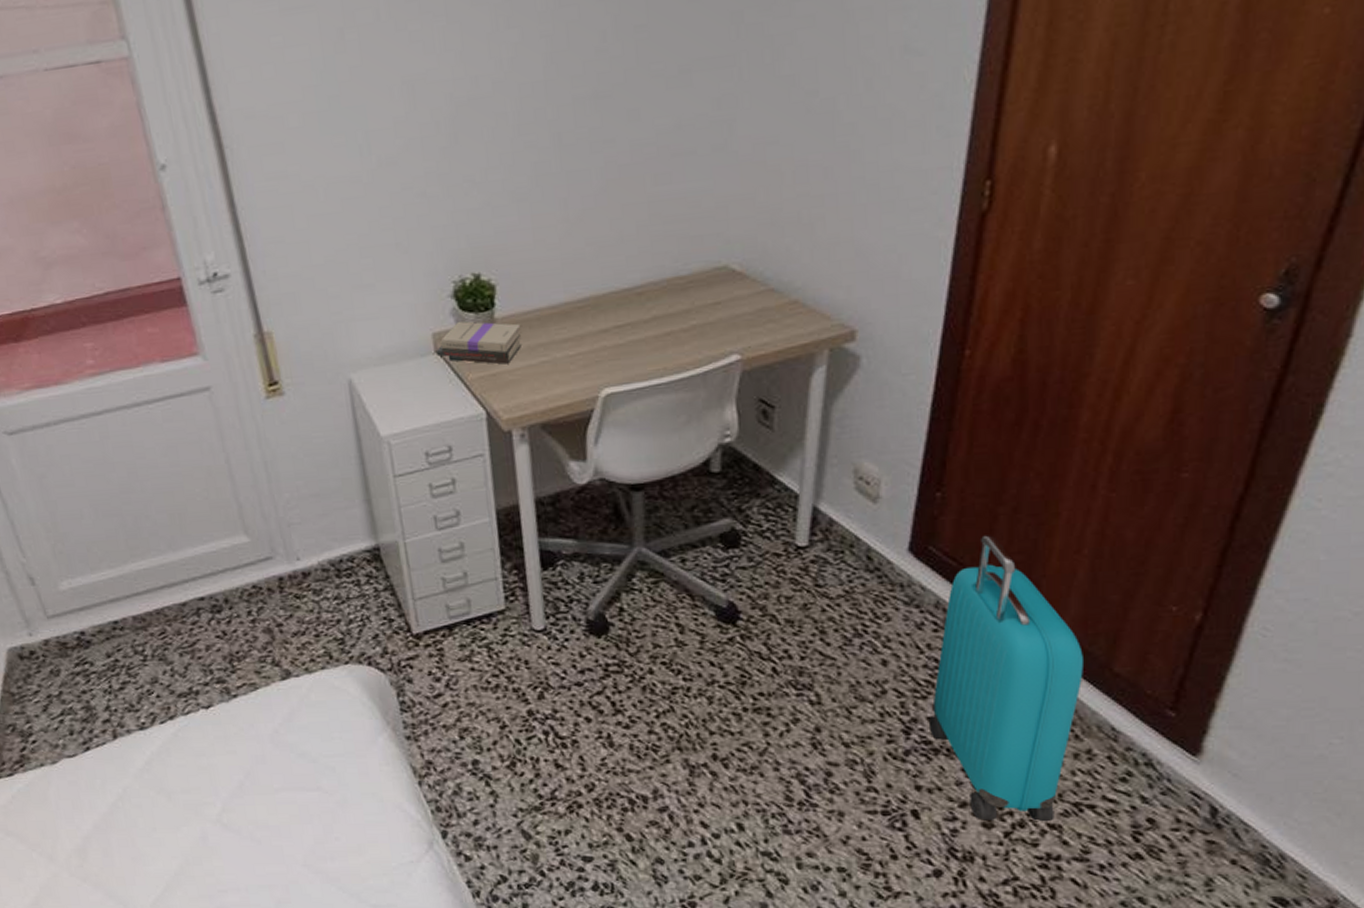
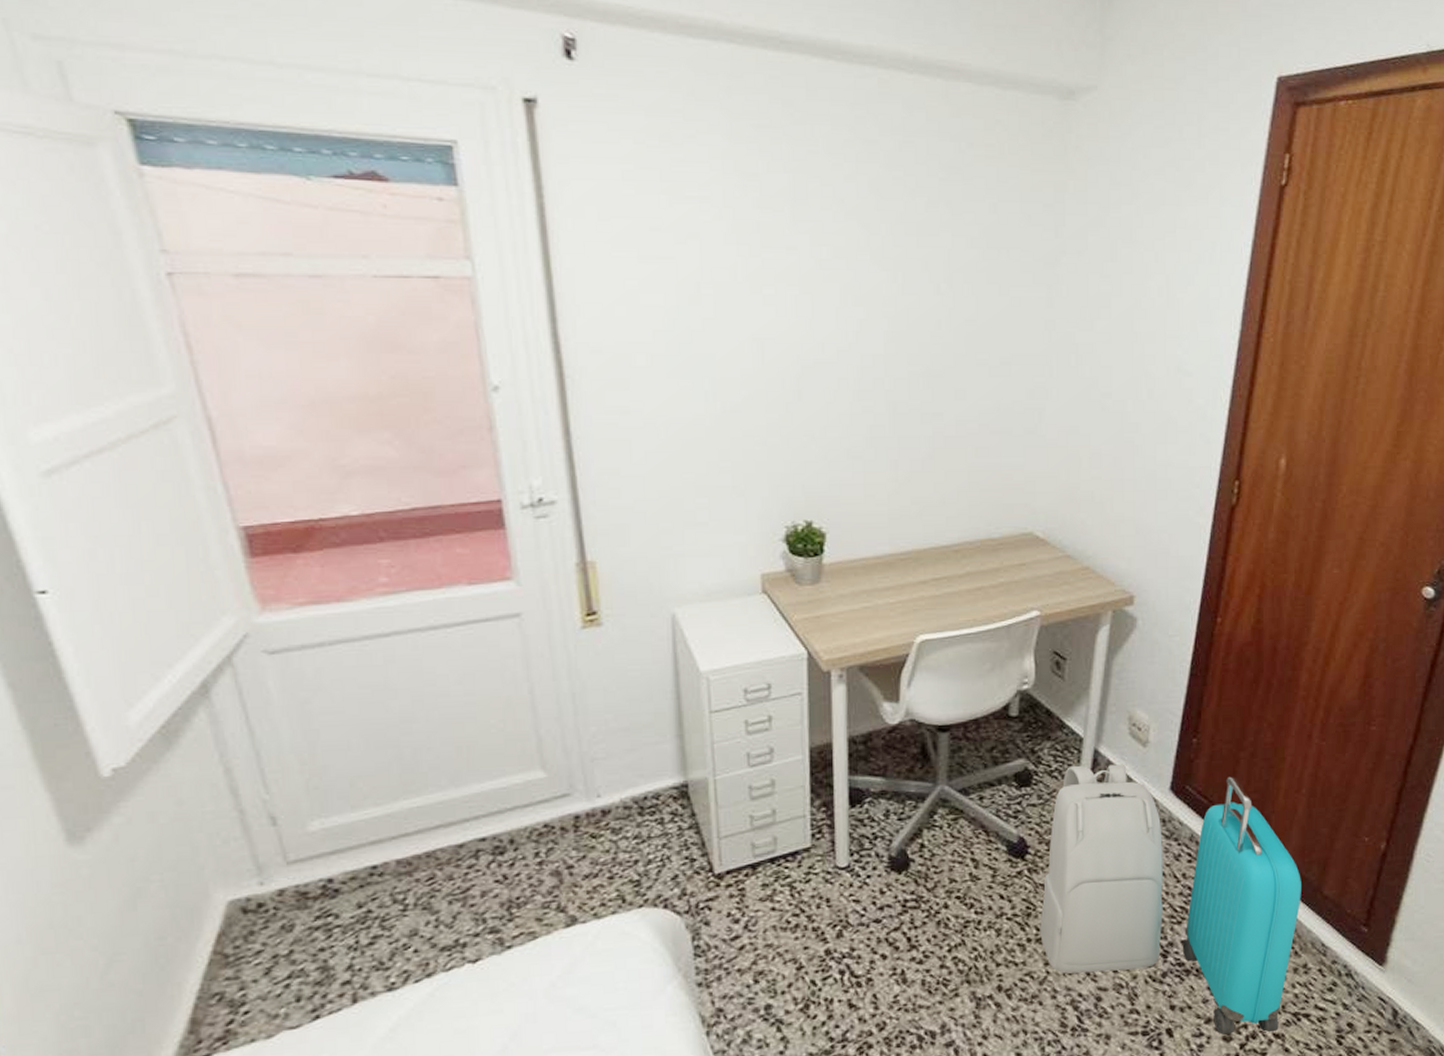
books: present [436,321,522,365] -> none [764,564,847,608]
backpack: none [757,522,904,747] -> present [1040,764,1163,974]

